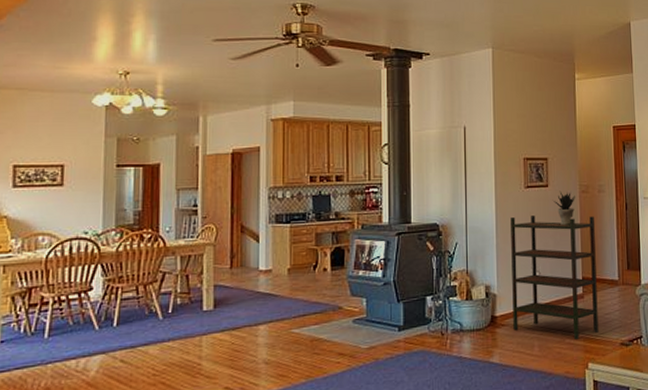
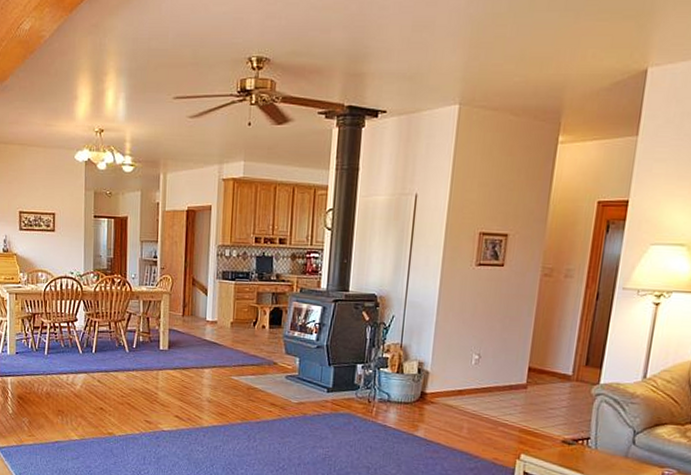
bookshelf: present [510,216,599,341] -> none [443,296,554,430]
potted plant: present [552,191,575,225] -> none [506,272,535,310]

